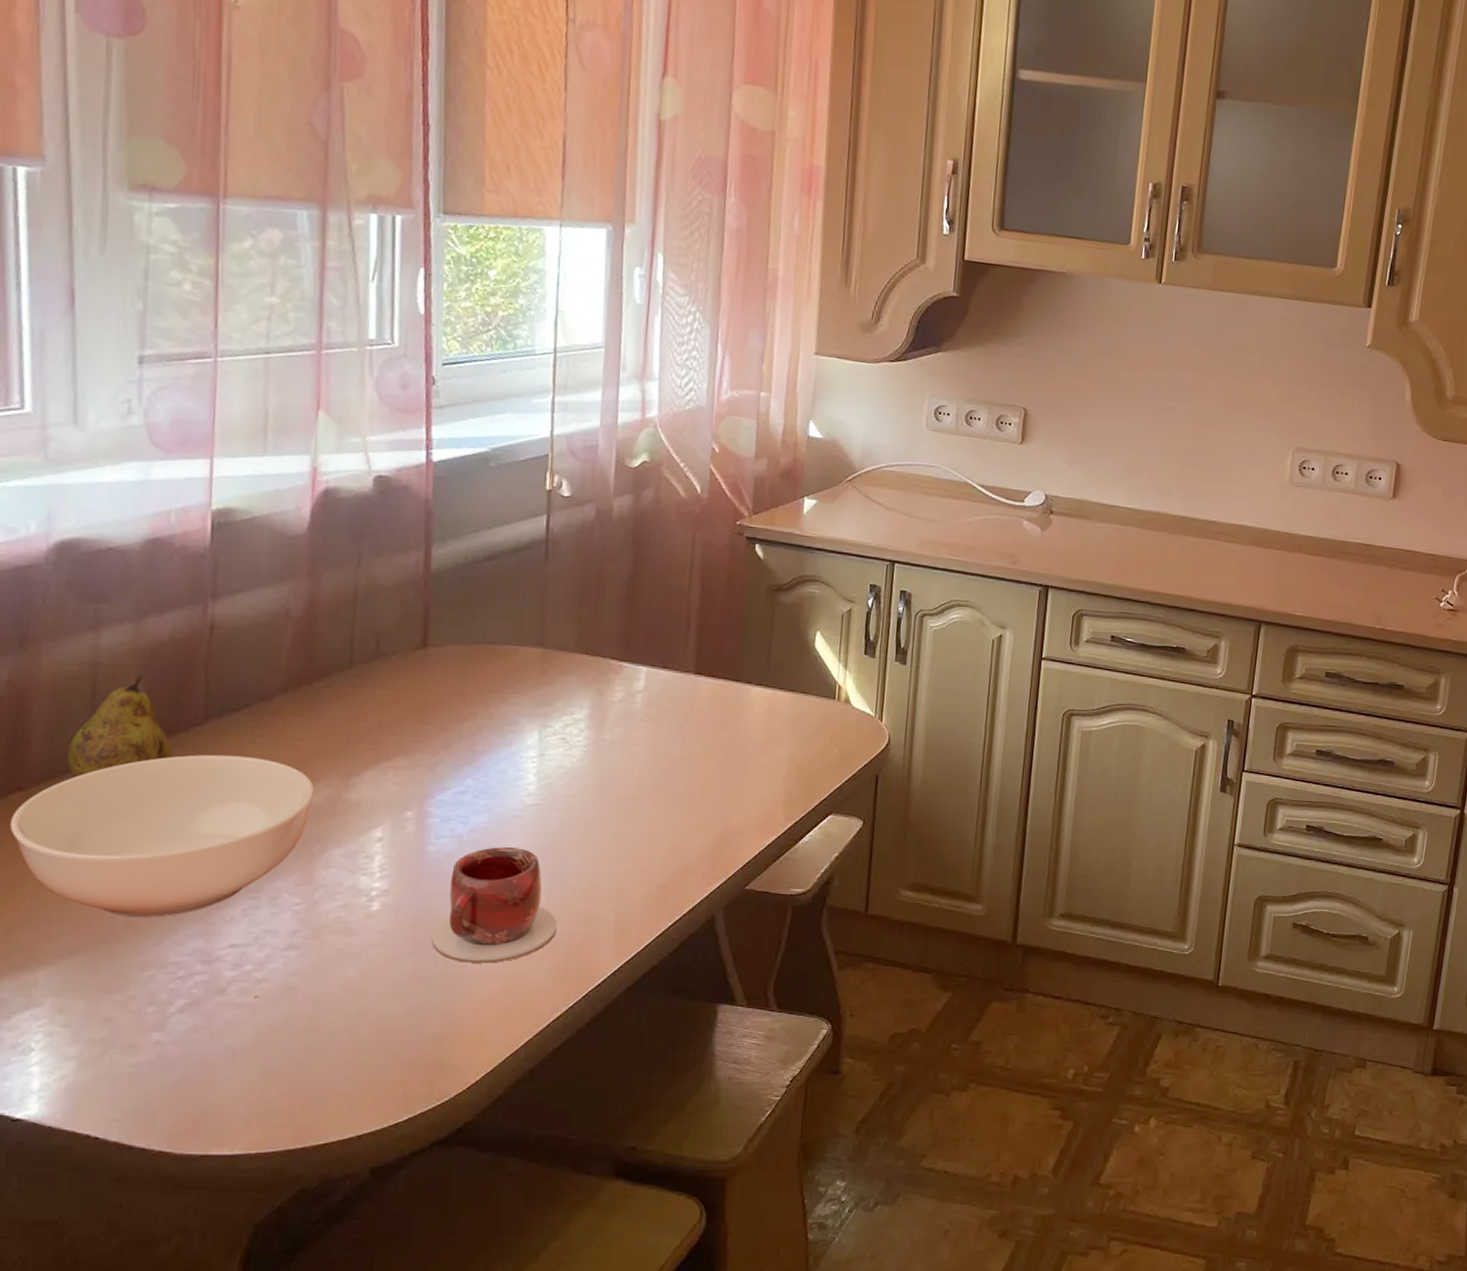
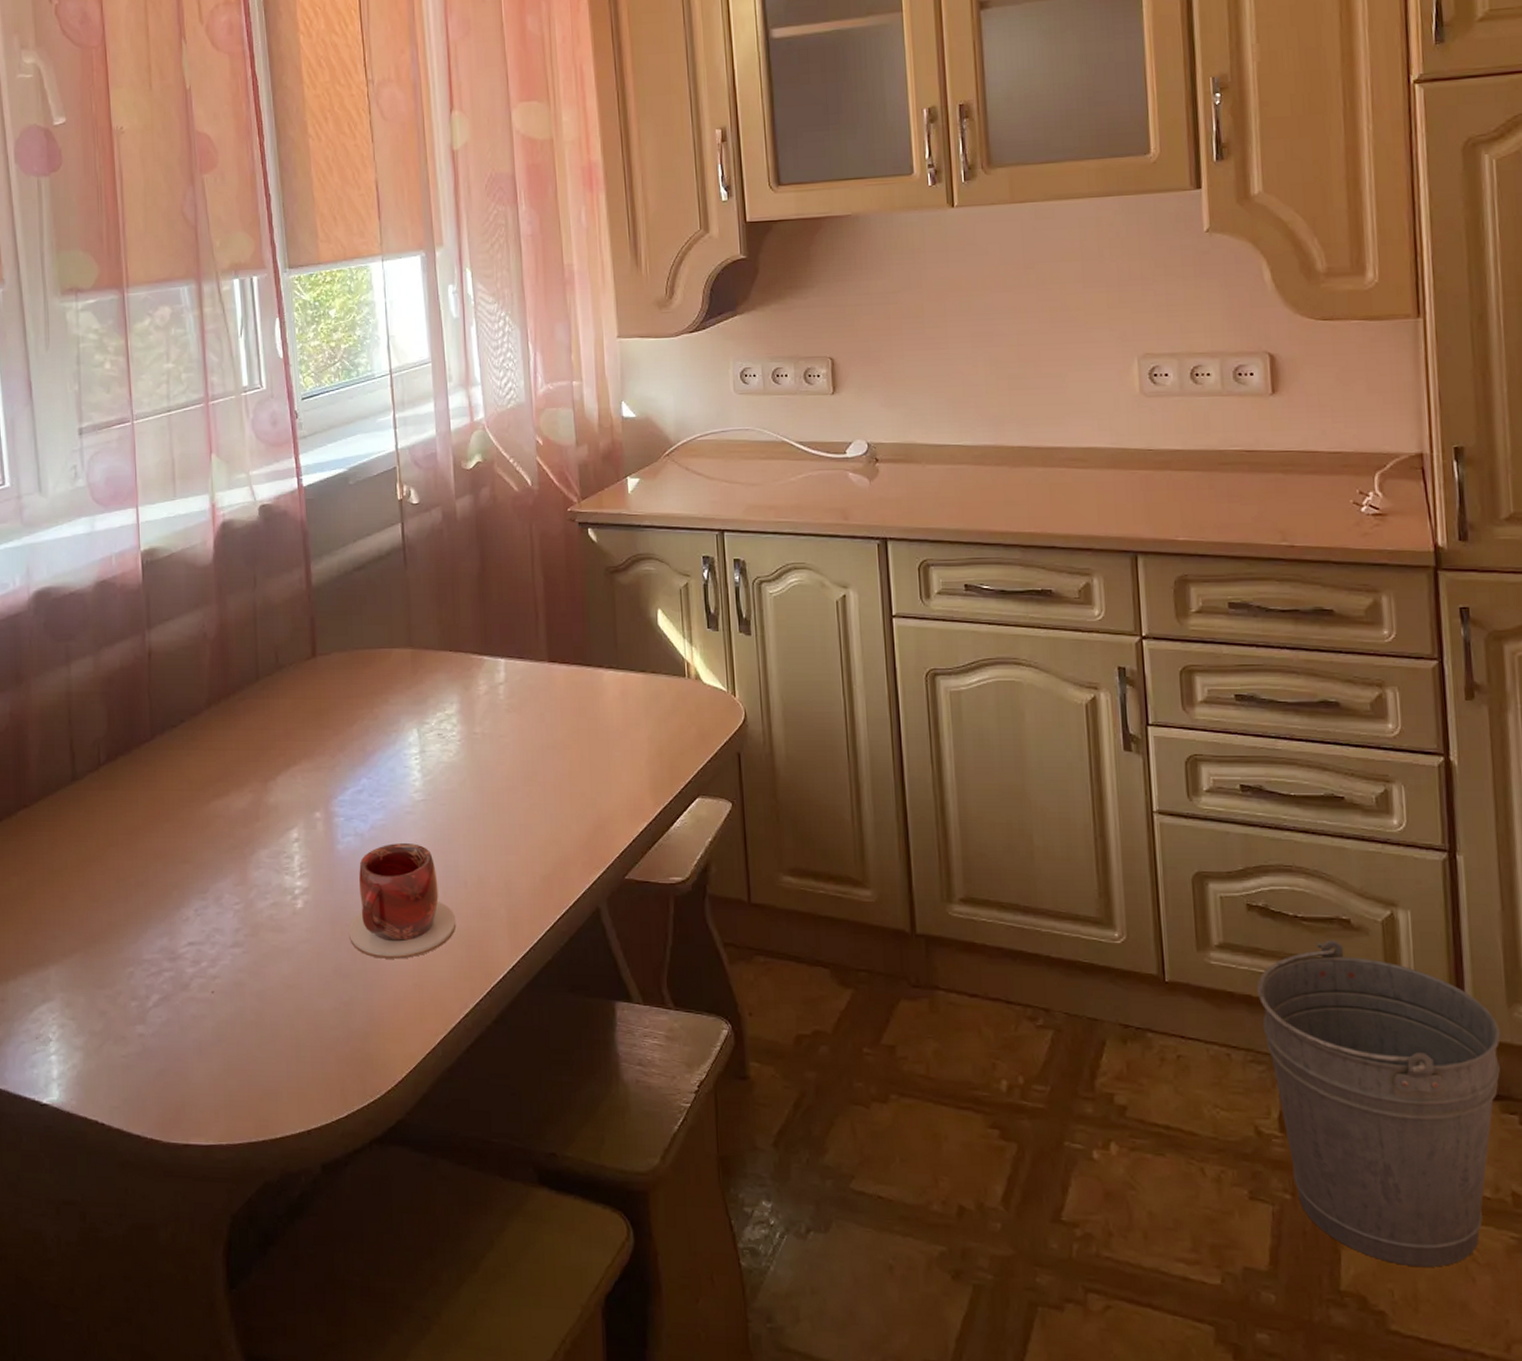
bowl: present [10,754,315,918] -> none [20,767,241,919]
fruit: present [67,675,174,778] -> none [55,700,131,794]
bucket: none [1286,953,1457,1203] -> present [1256,940,1501,1267]

